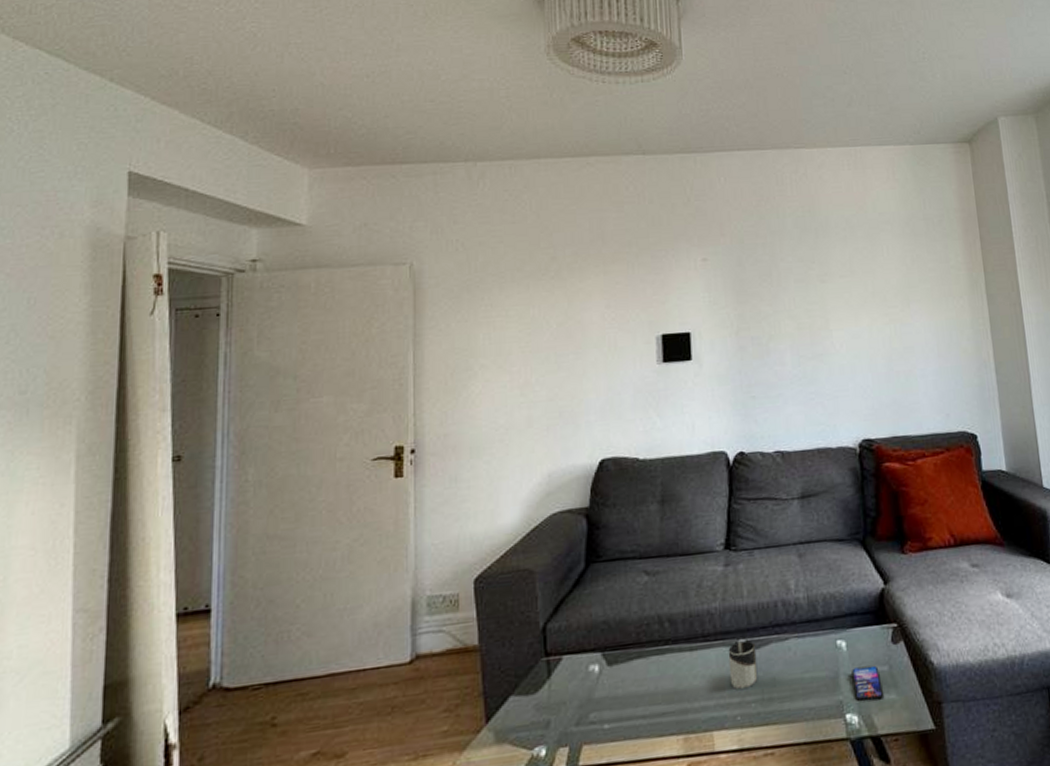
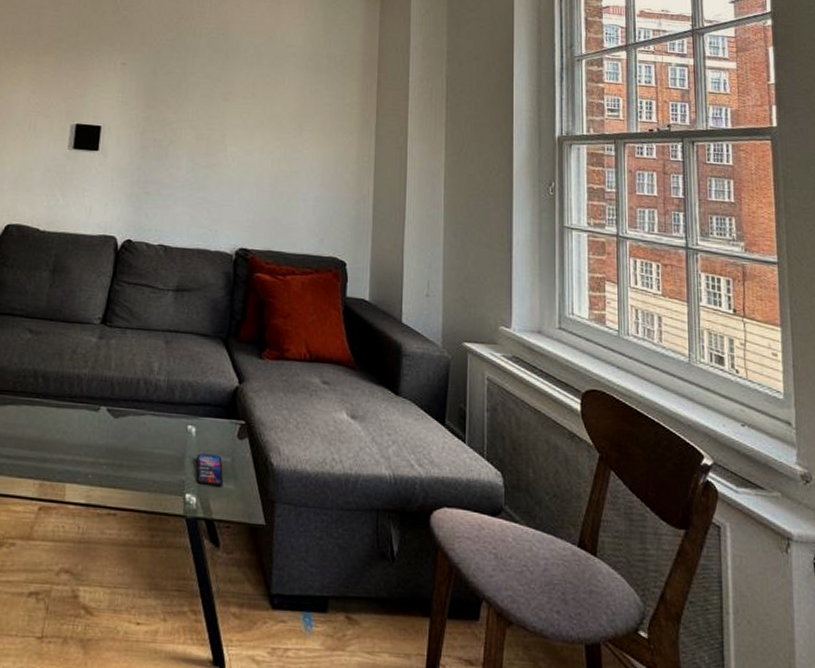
cup: present [728,640,758,689] -> none [87,408,115,451]

